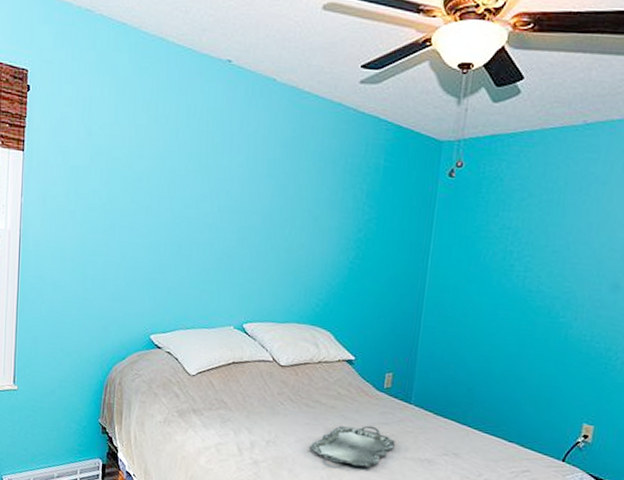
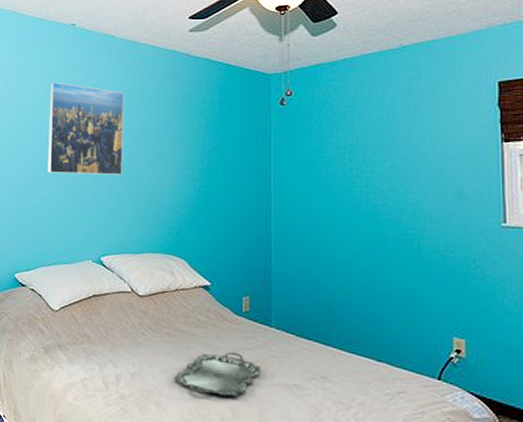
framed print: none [191,126,282,239] -> present [48,81,125,175]

